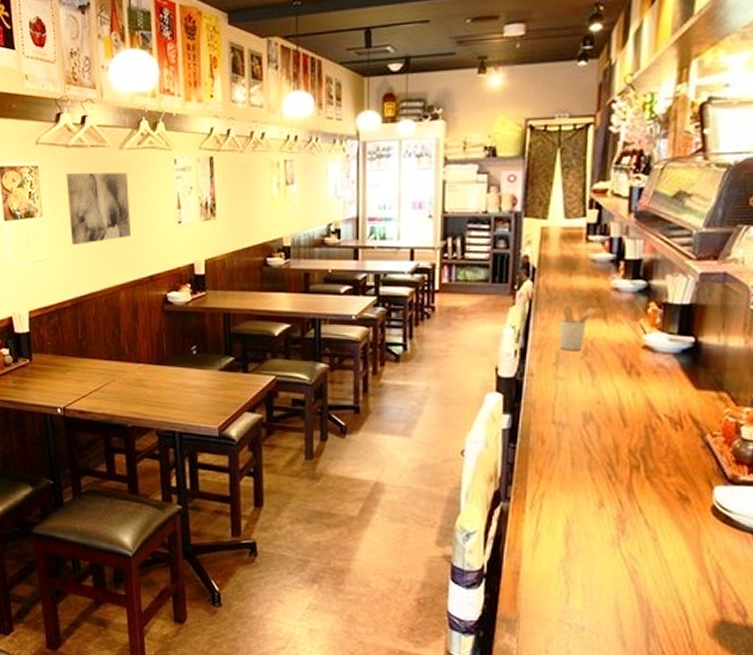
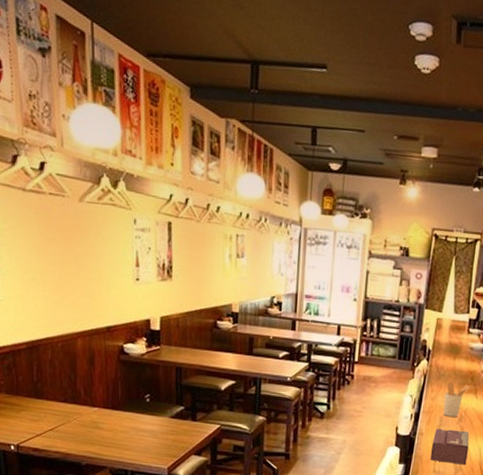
wall art: present [66,172,132,245] -> none [23,217,90,290]
tissue box: none [546,366,601,413] -> present [430,428,470,465]

